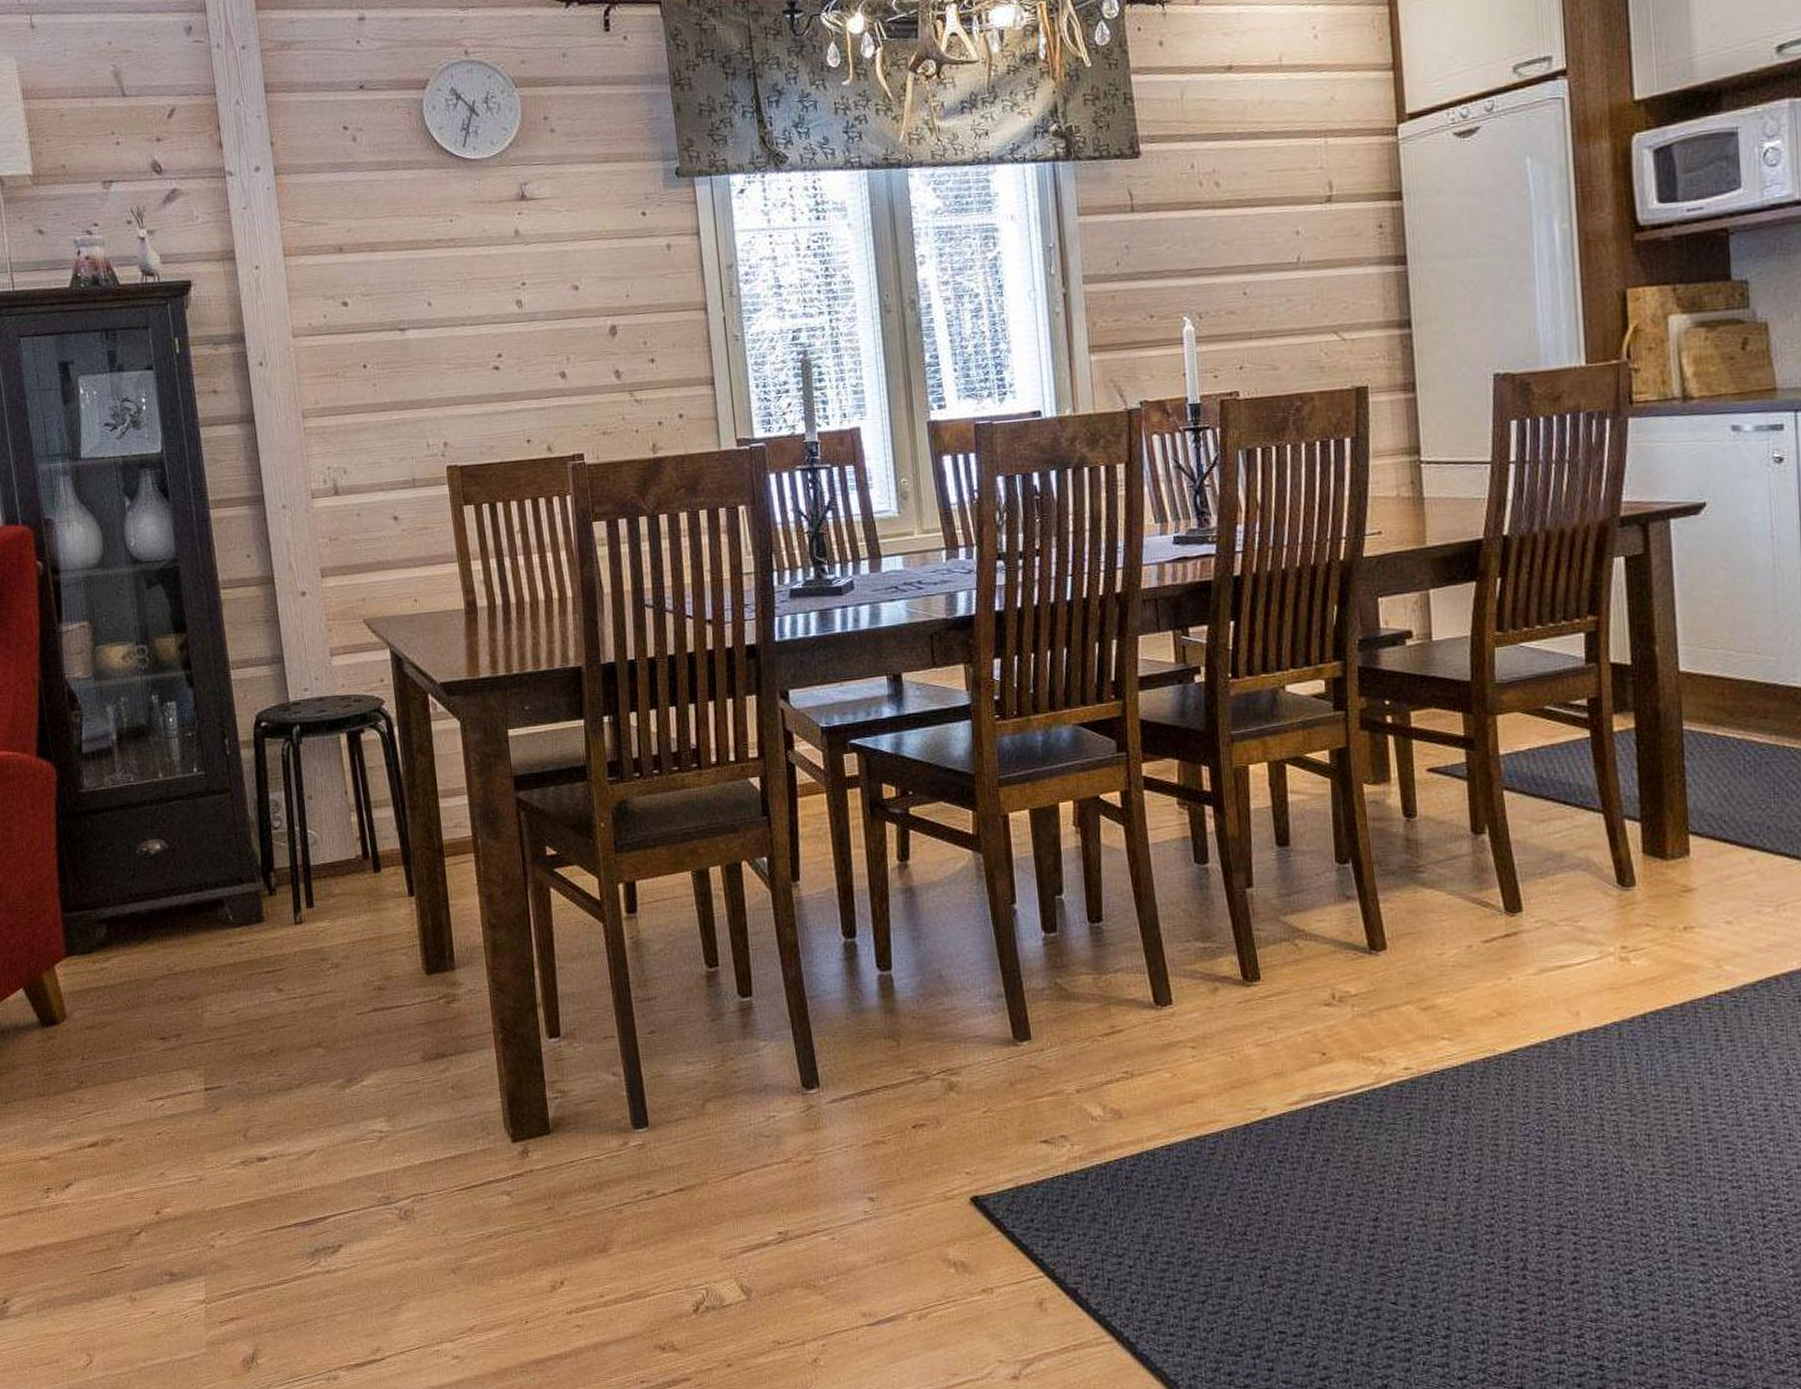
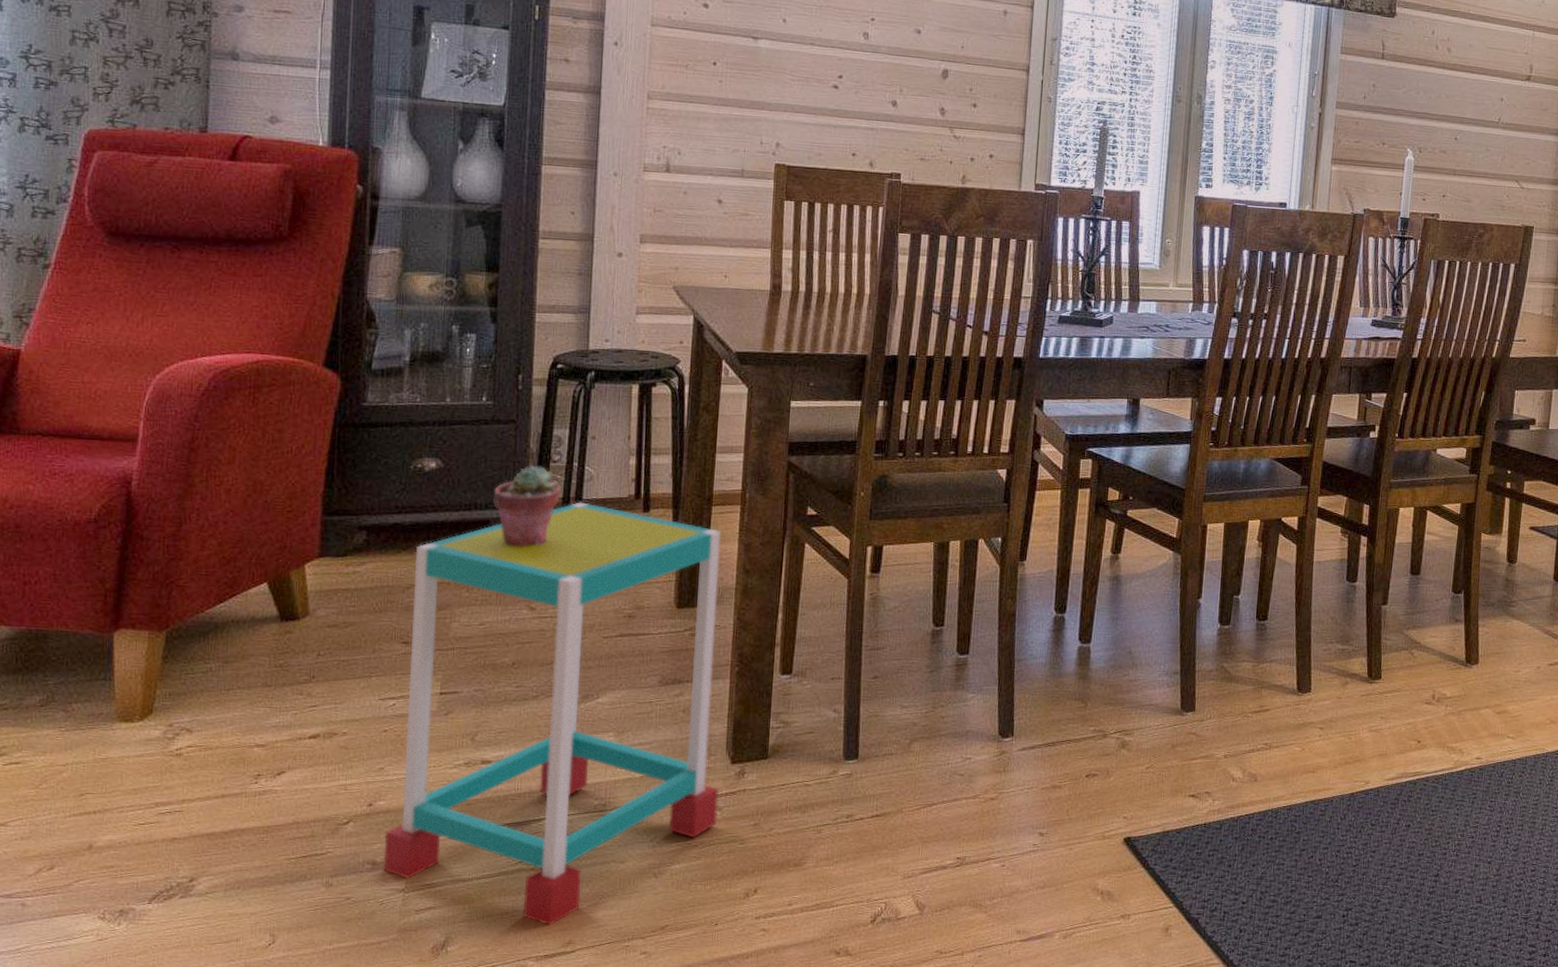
side table: none [156,869,508,1331] -> present [383,502,721,925]
potted succulent: none [221,835,288,925] -> present [493,465,561,548]

